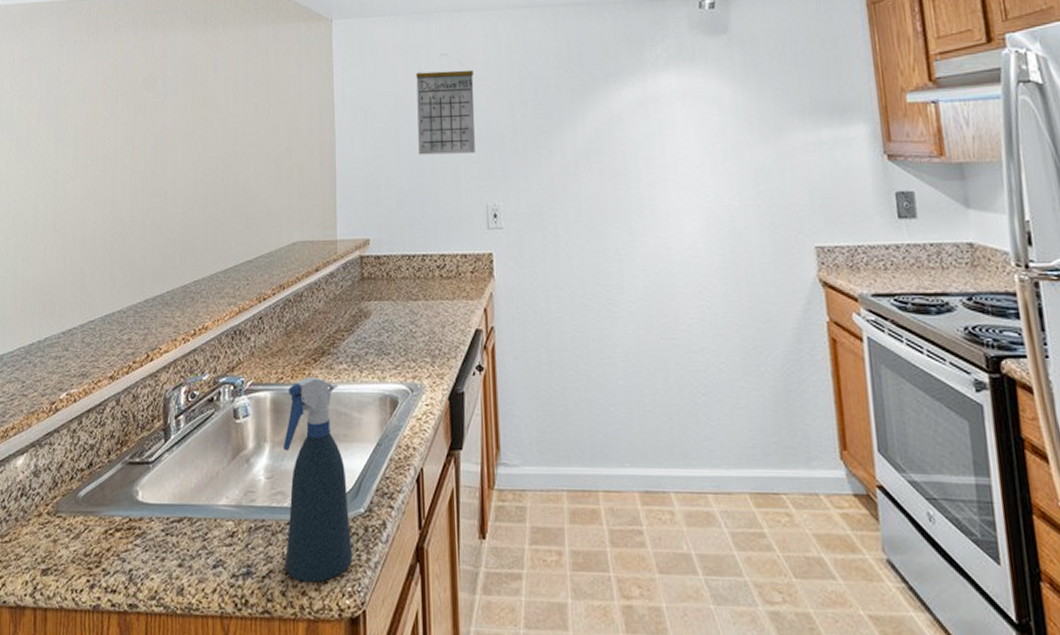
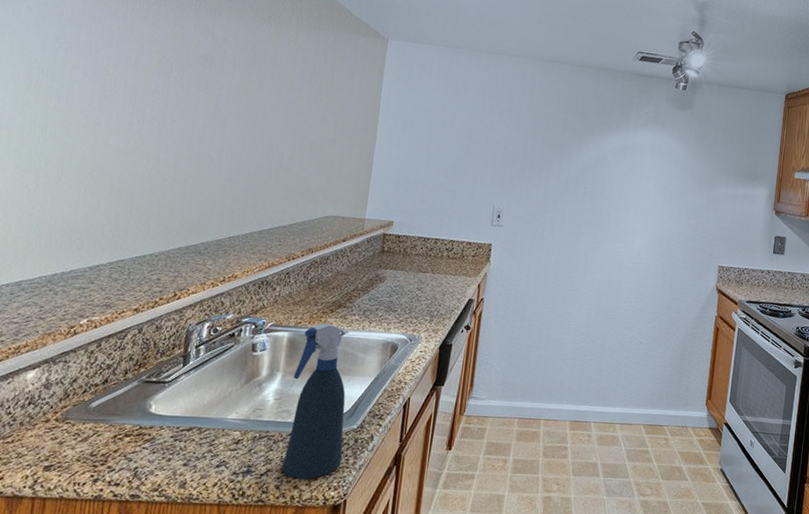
calendar: present [416,54,475,155] -> none [445,85,501,166]

